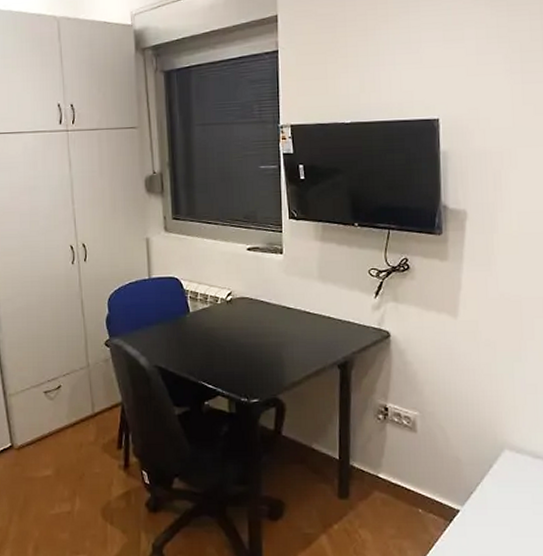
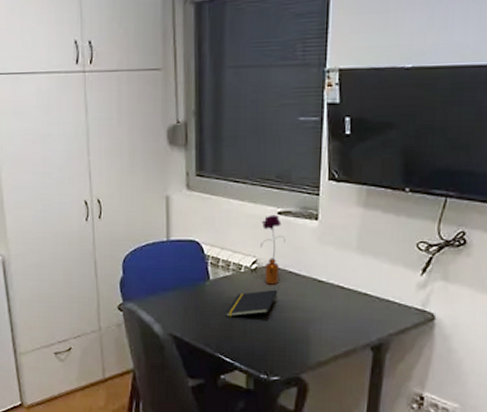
notepad: none [206,318,252,346] -> present [226,289,278,317]
flower: none [233,251,256,314] -> present [260,214,285,285]

